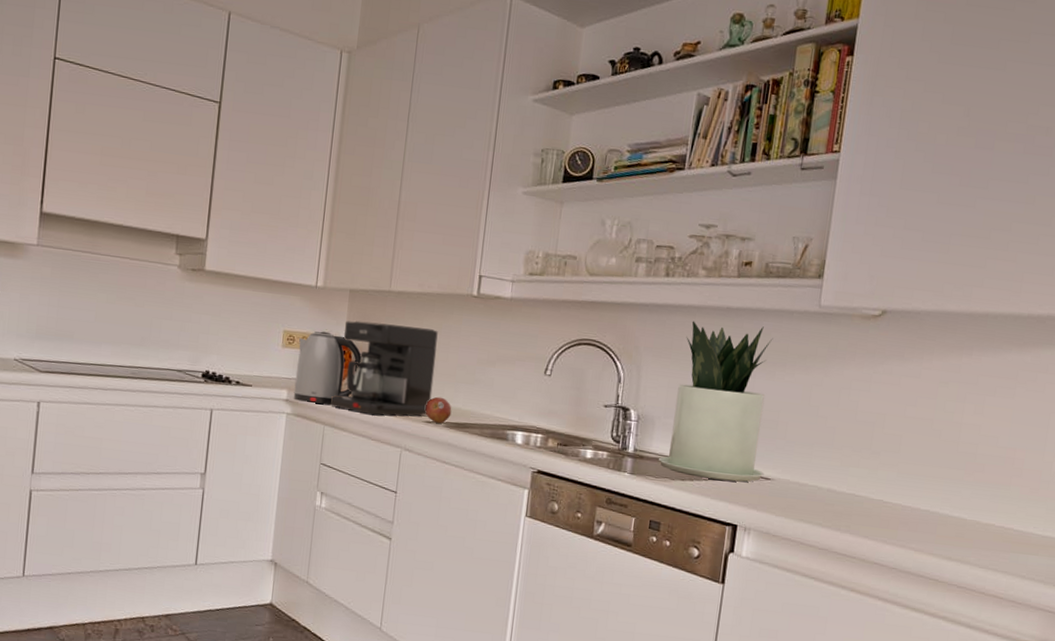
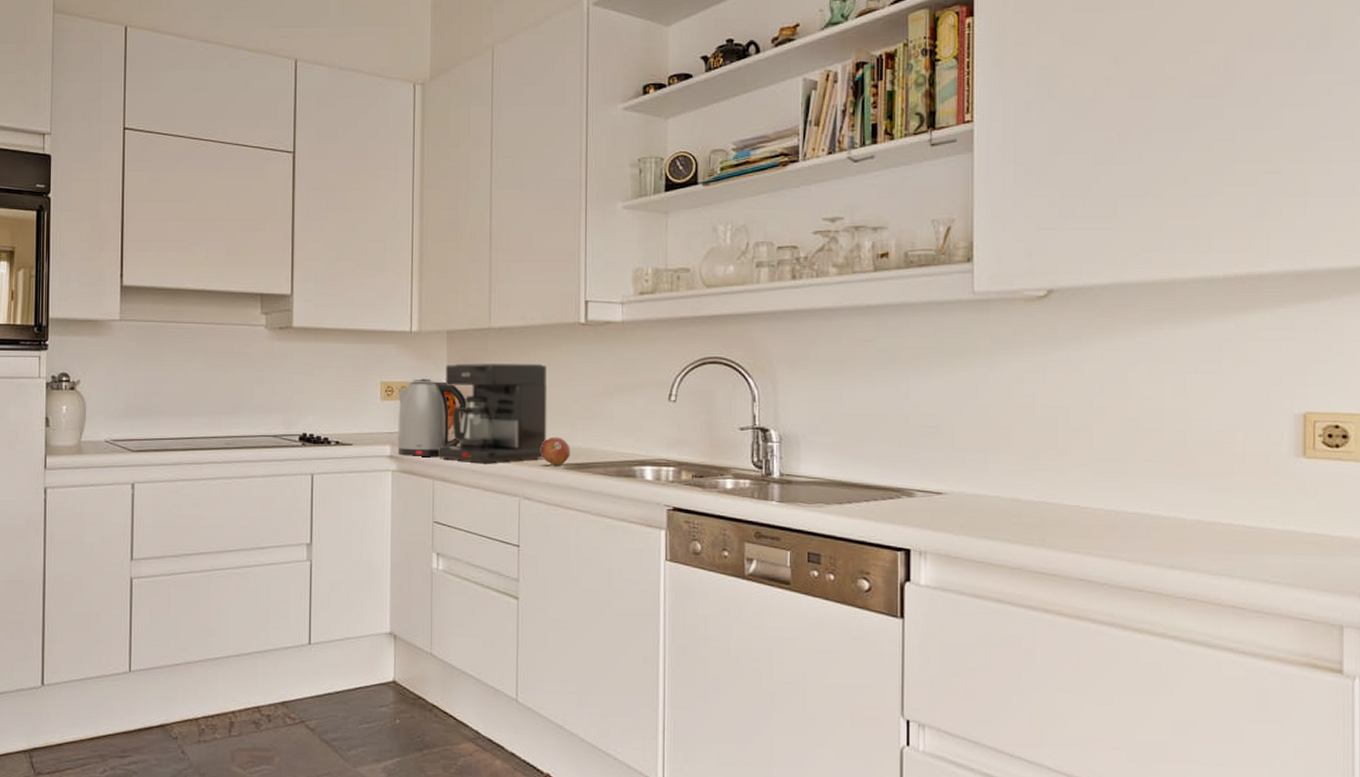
planter: present [659,321,773,482] -> none [810,322,934,501]

